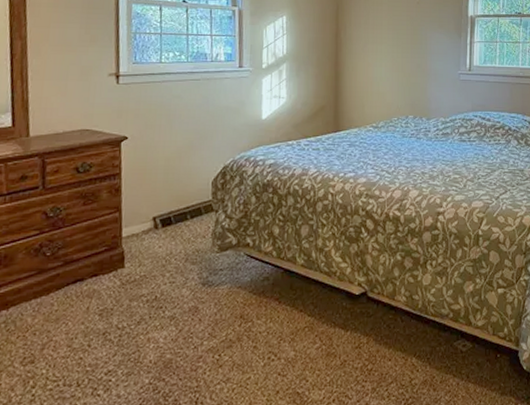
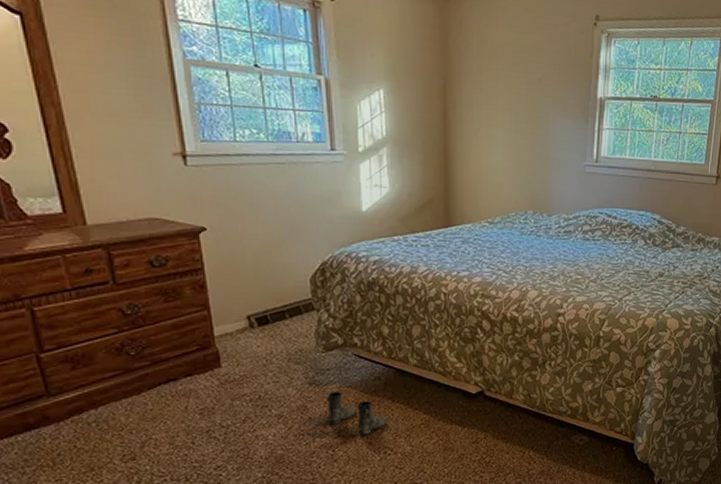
boots: none [217,292,274,339] -> present [327,391,388,435]

